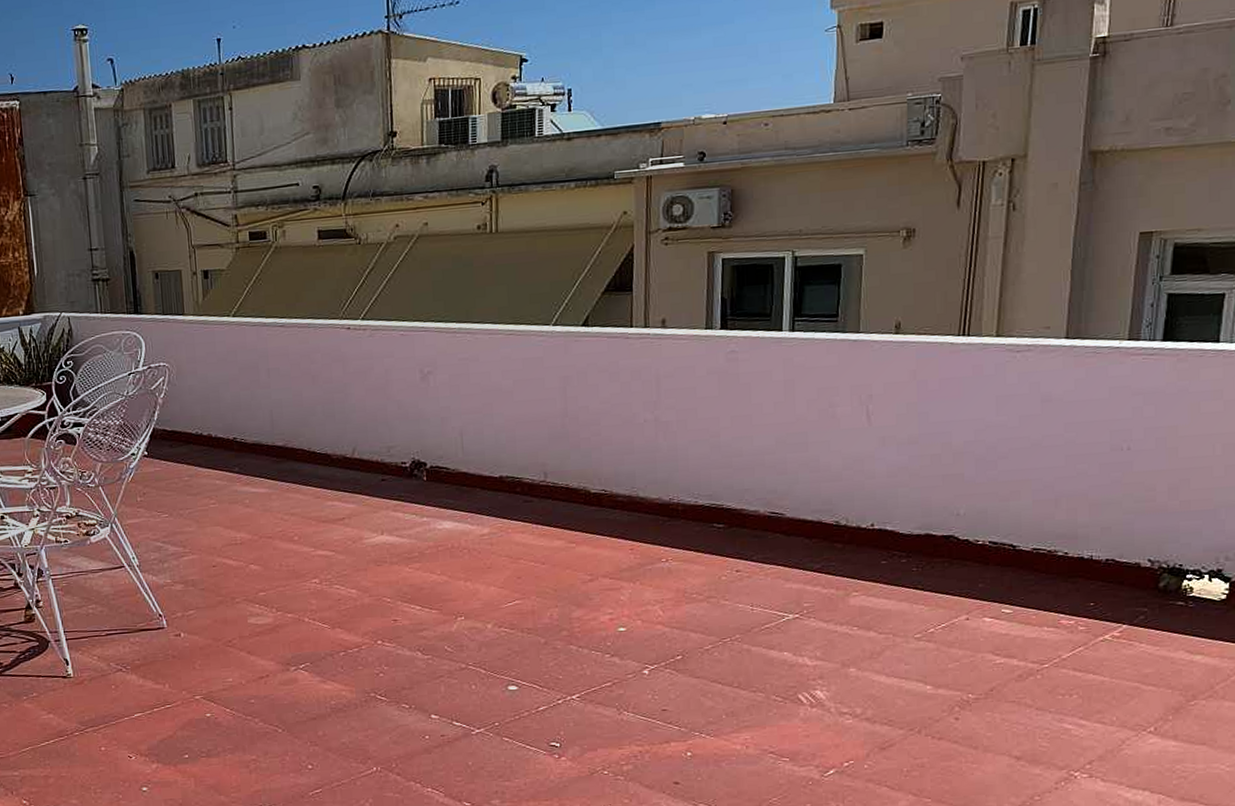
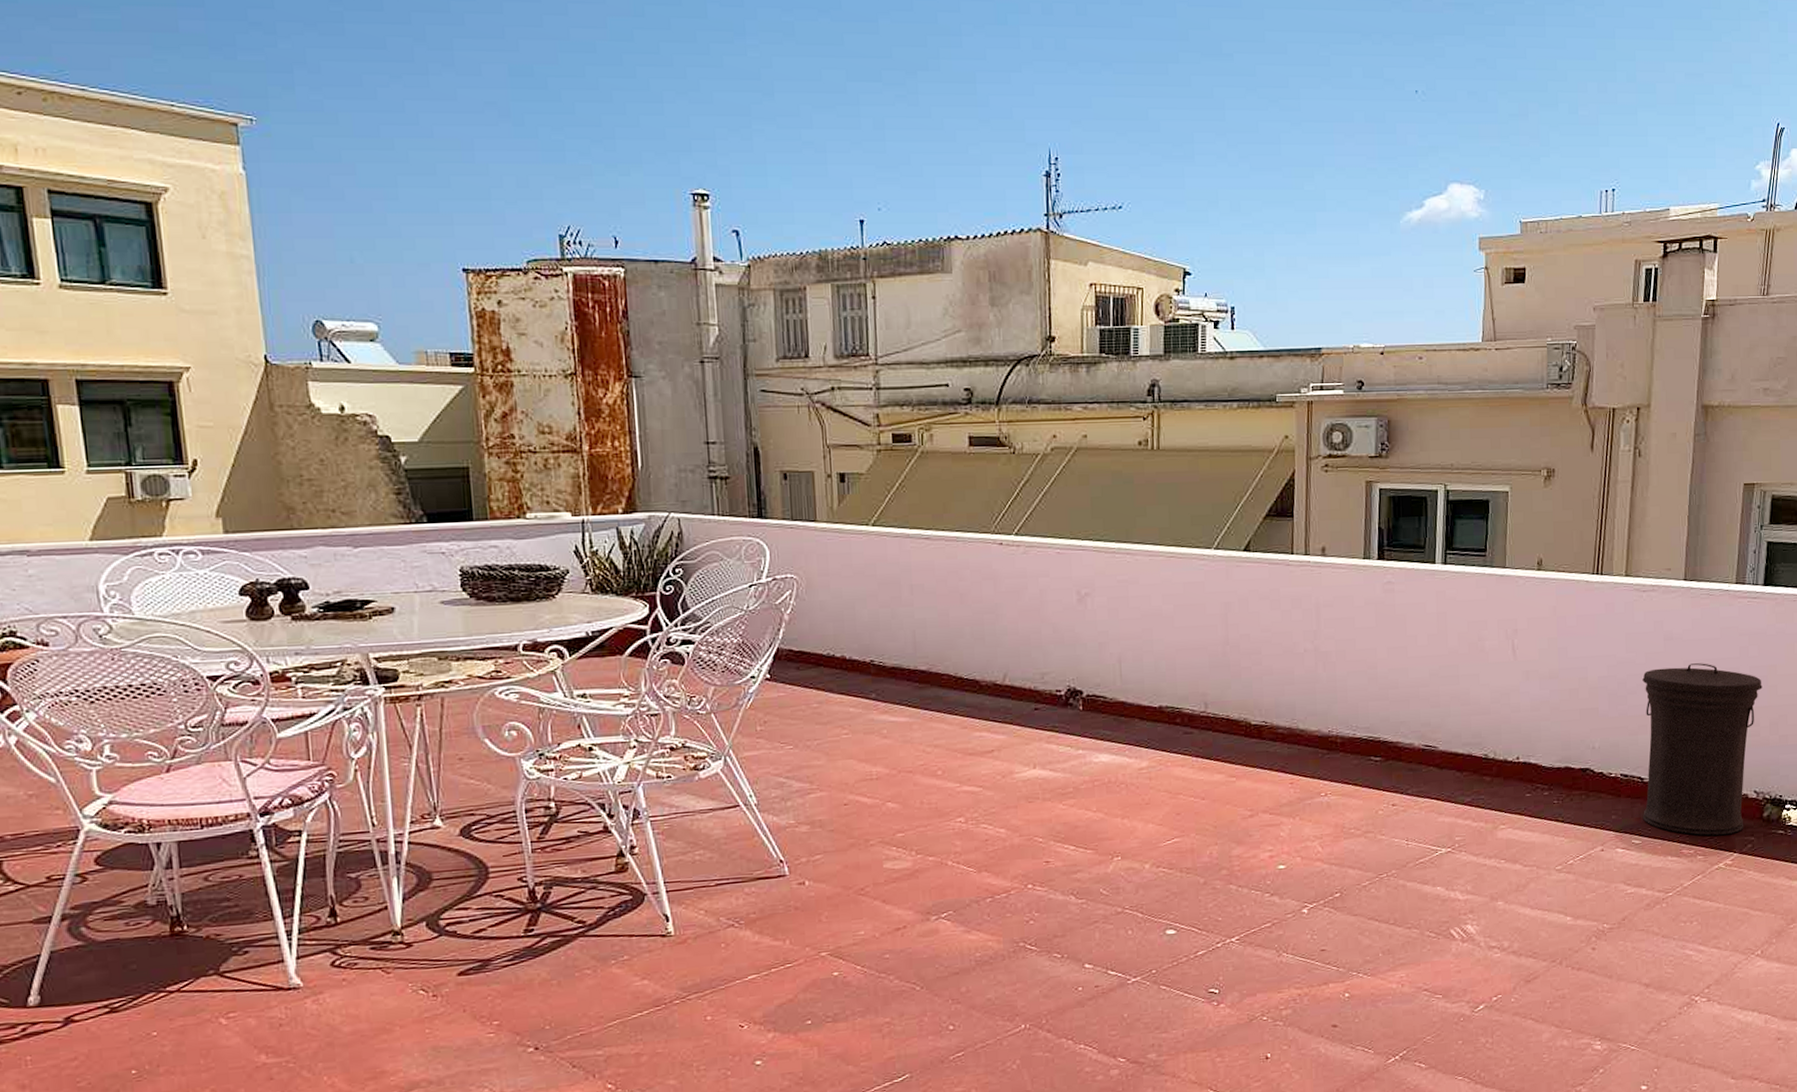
trash can: none [1015,425,1160,606] -> present [1642,663,1762,836]

